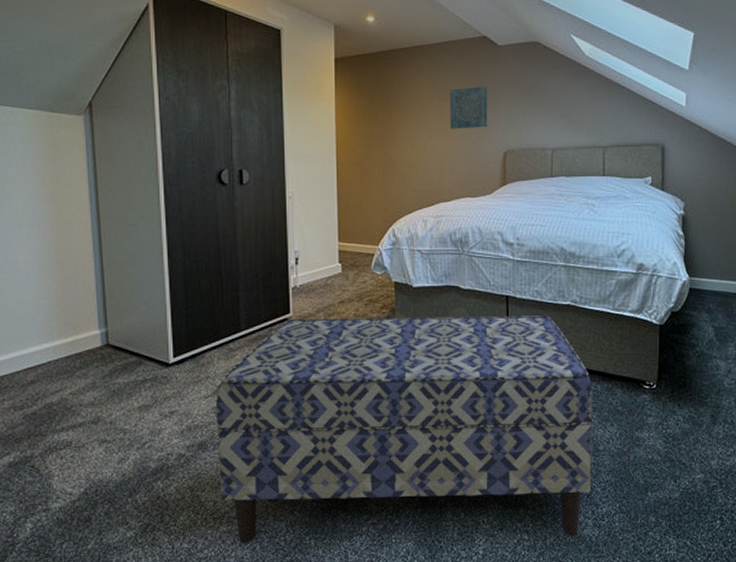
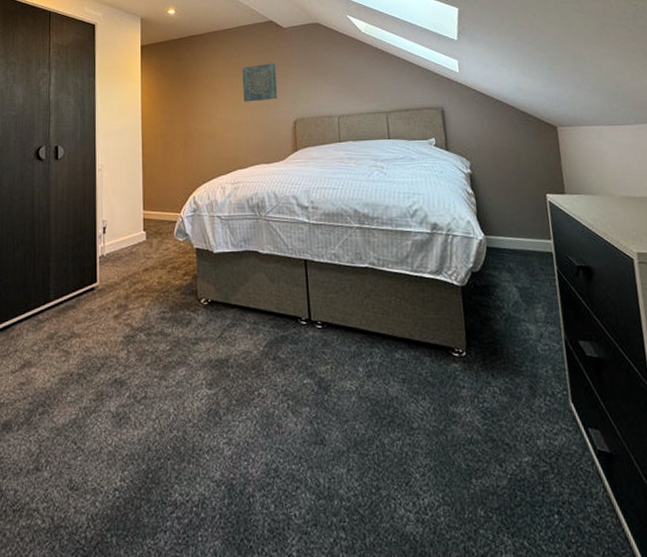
bench: present [215,316,594,544] -> none [21,279,409,542]

